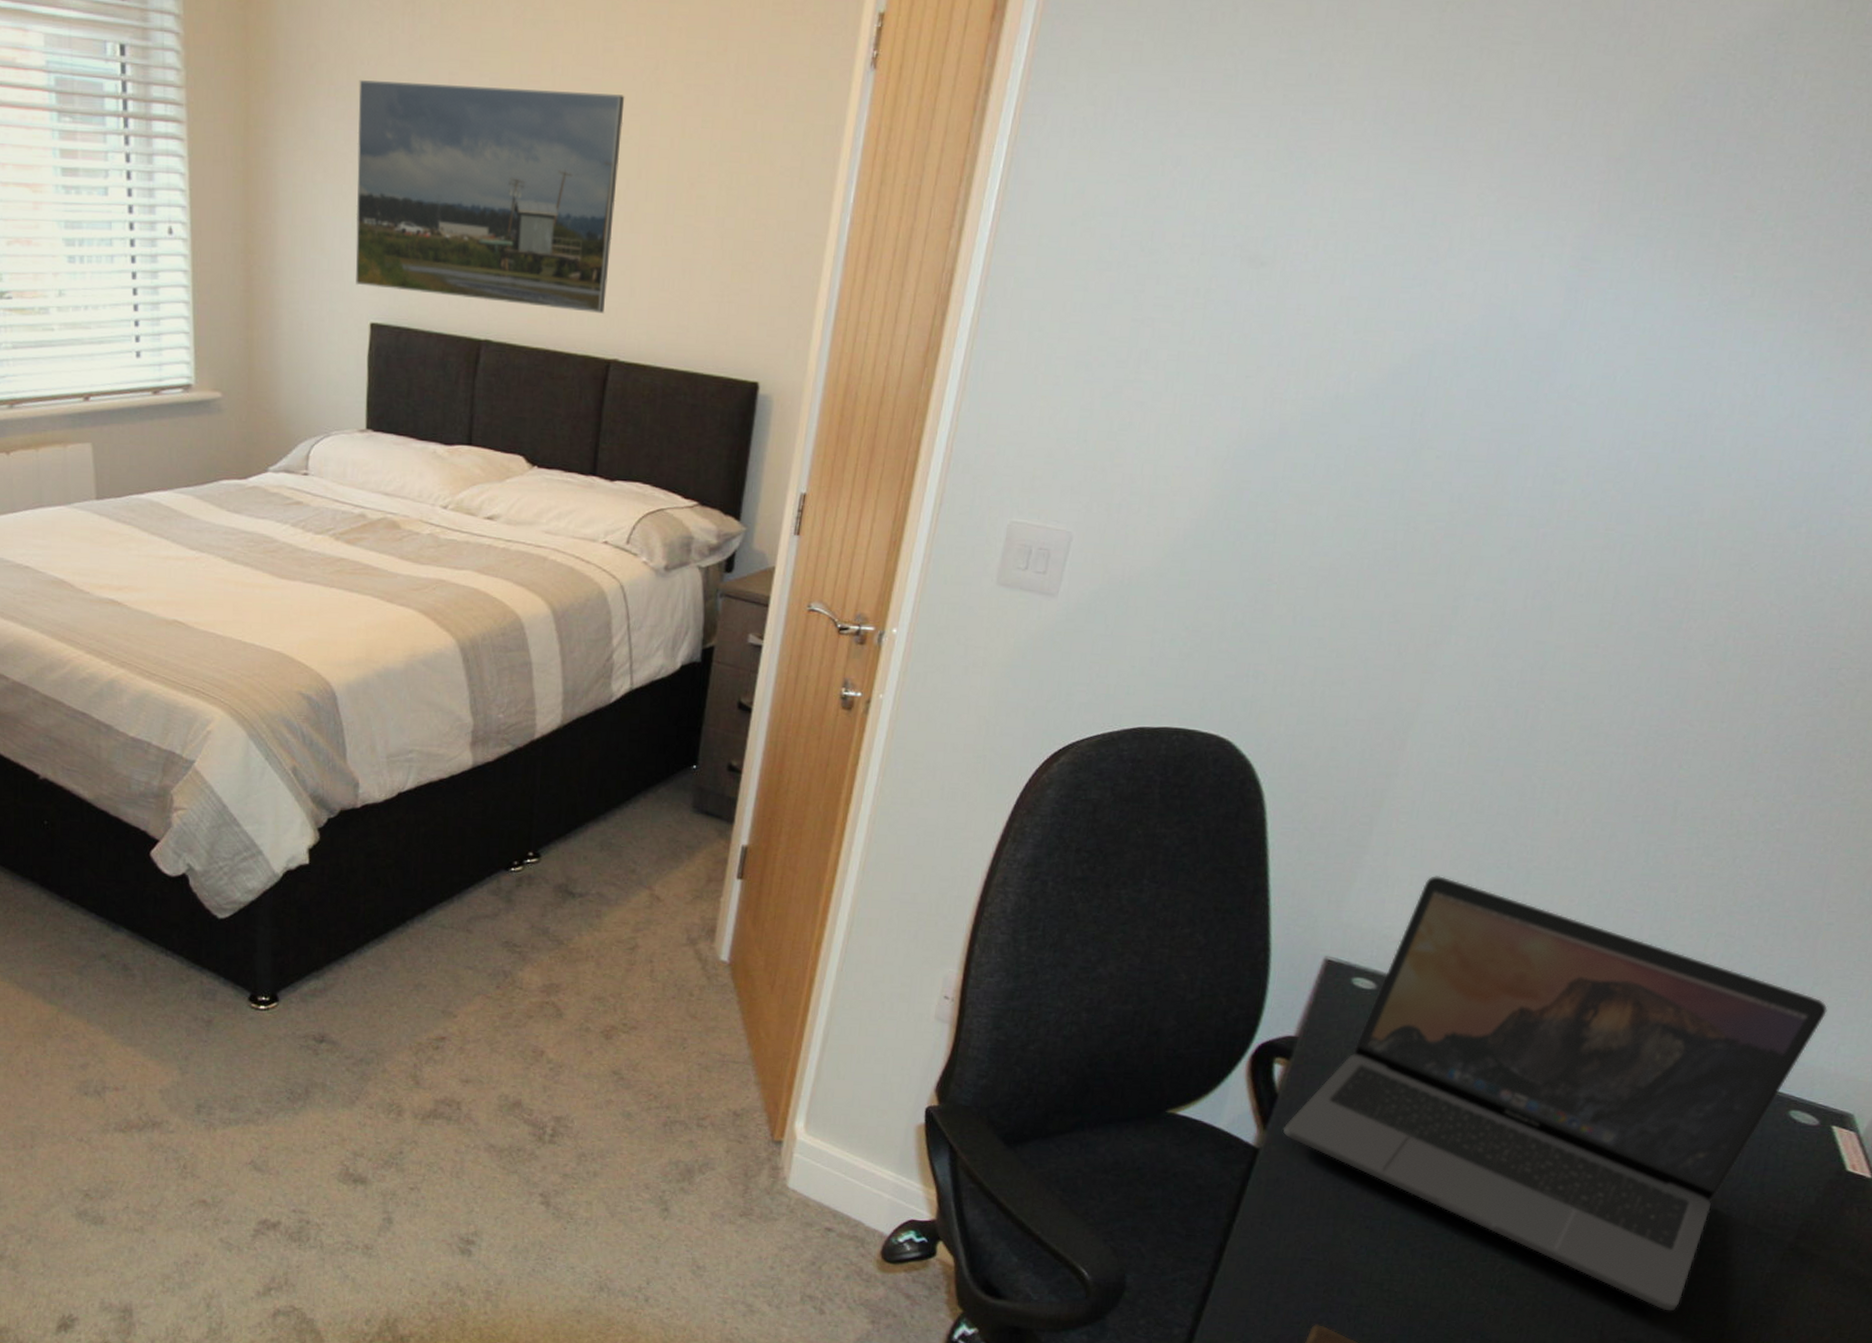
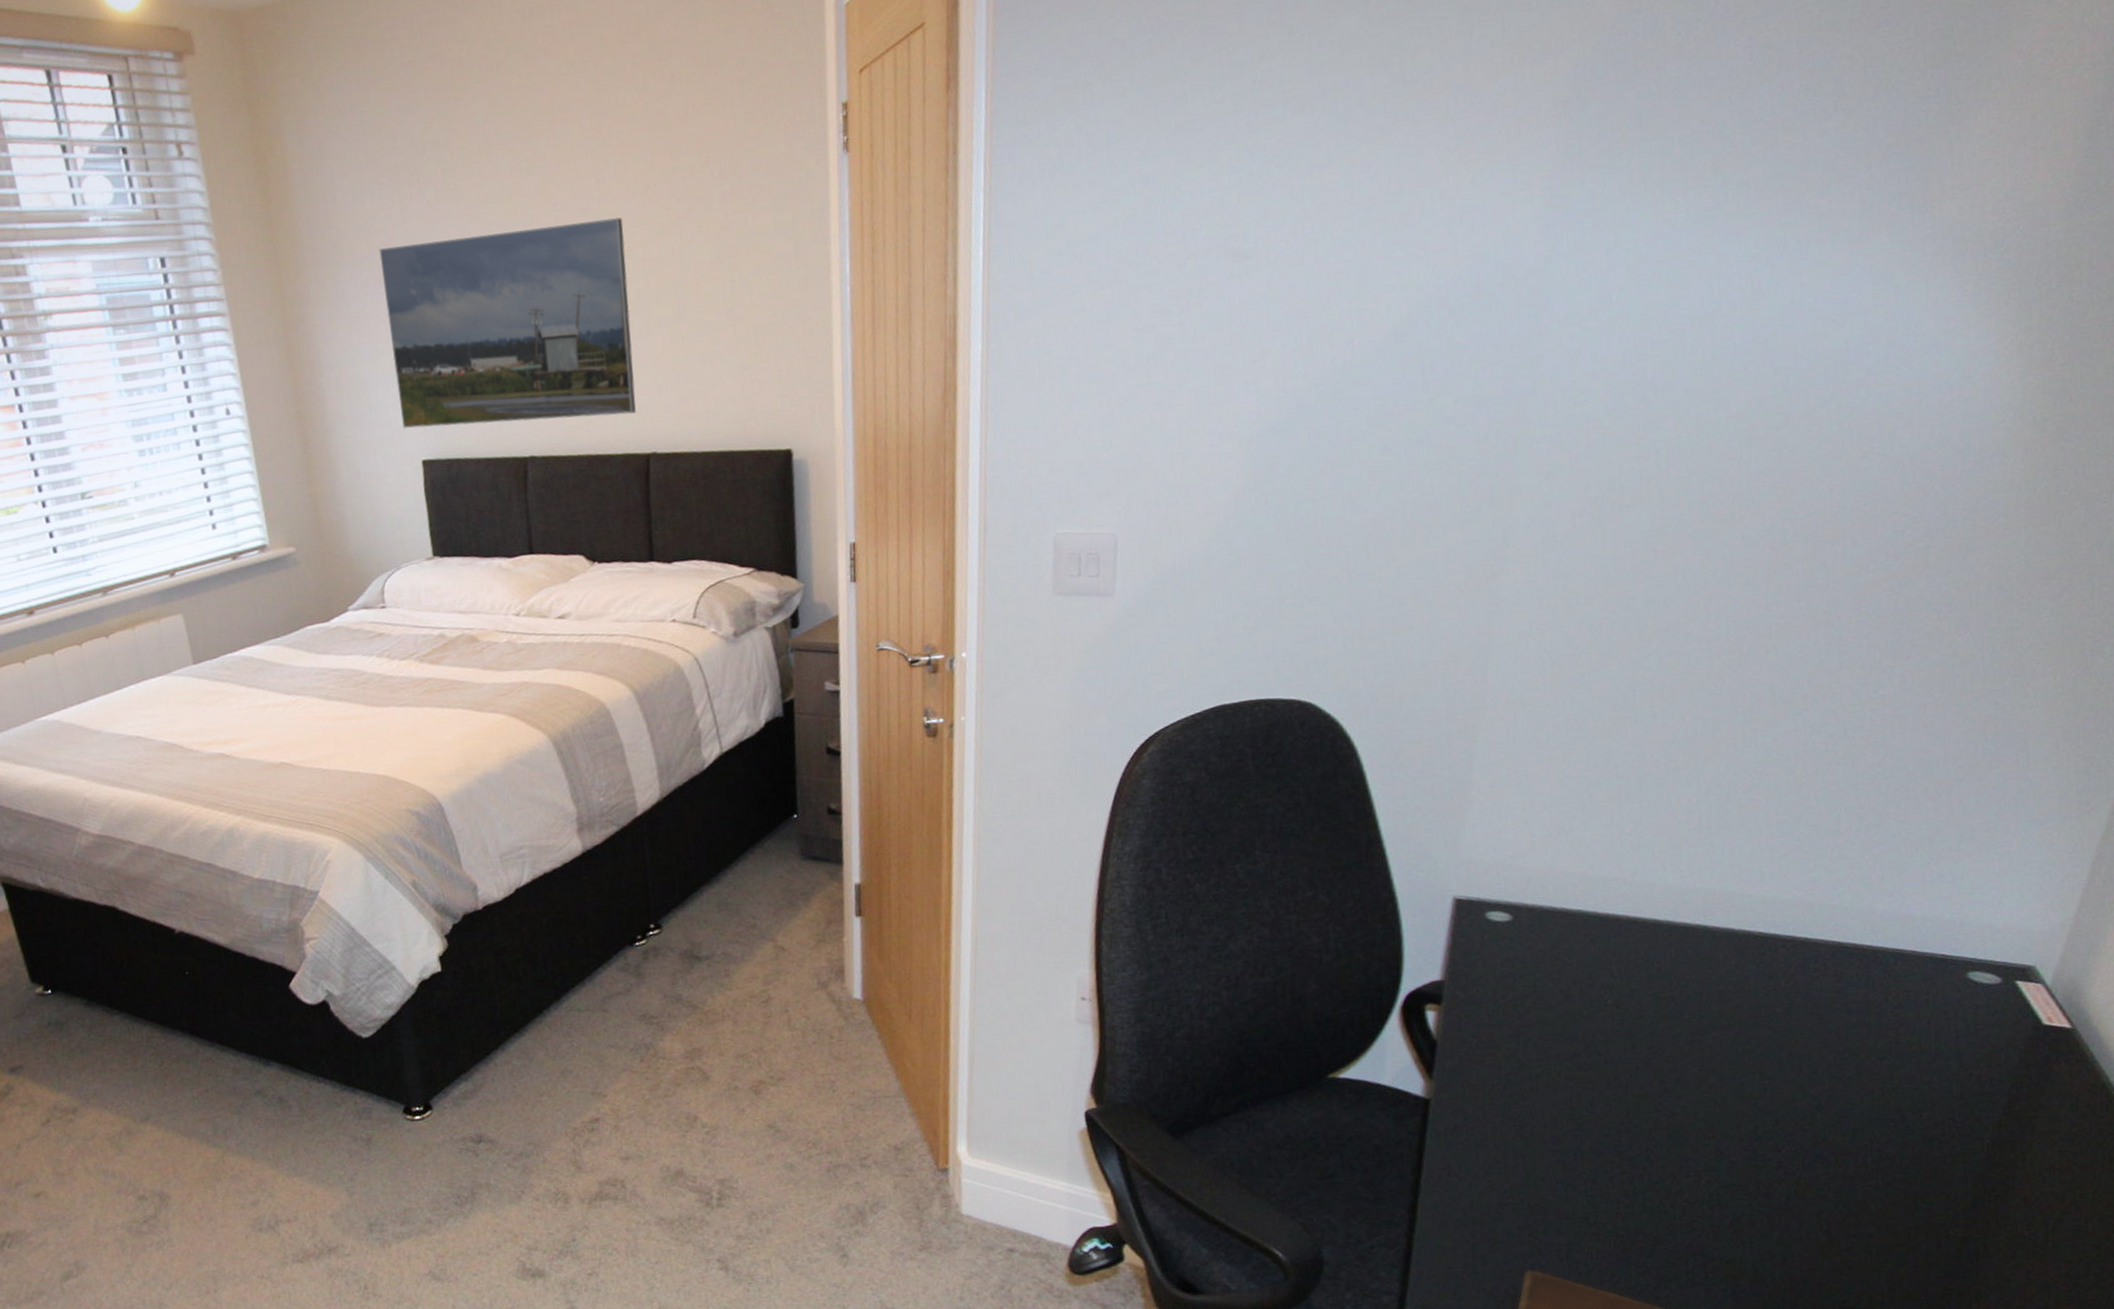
laptop: present [1283,875,1828,1311] -> none [1449,797,1980,1200]

